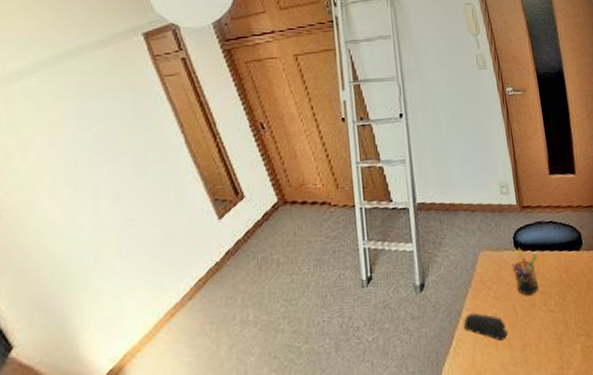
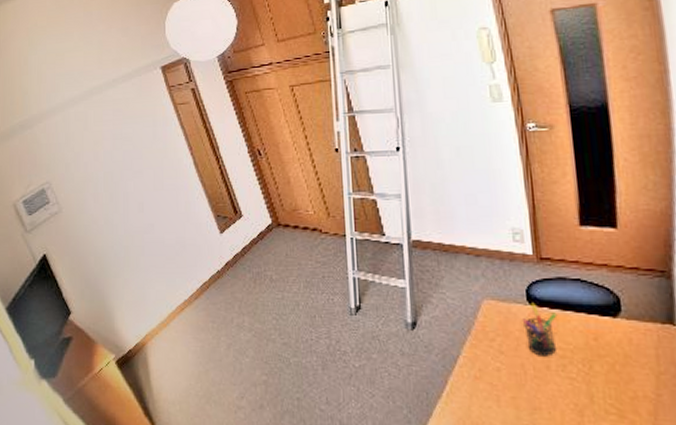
stapler: present [463,313,508,341] -> none [459,362,513,398]

